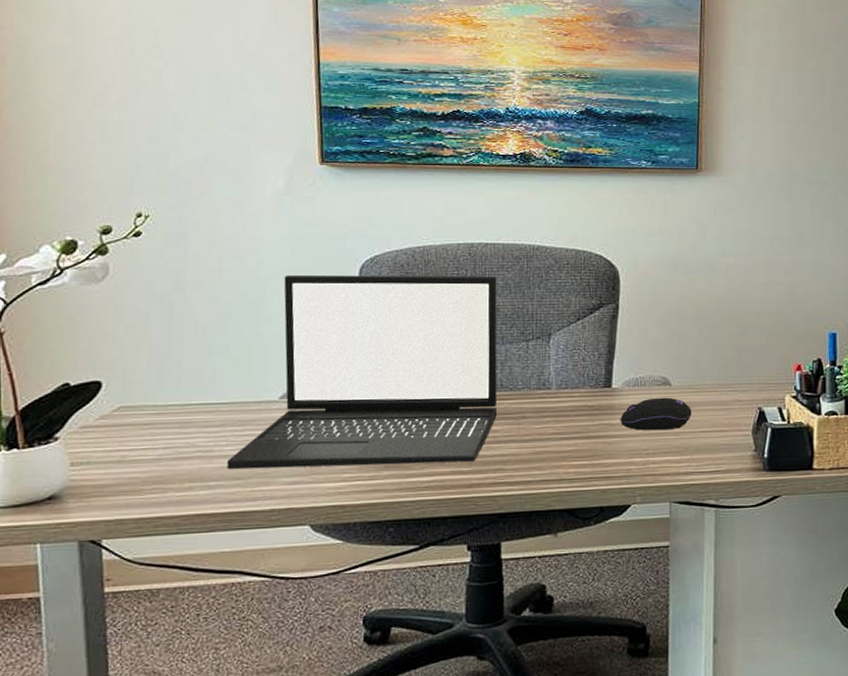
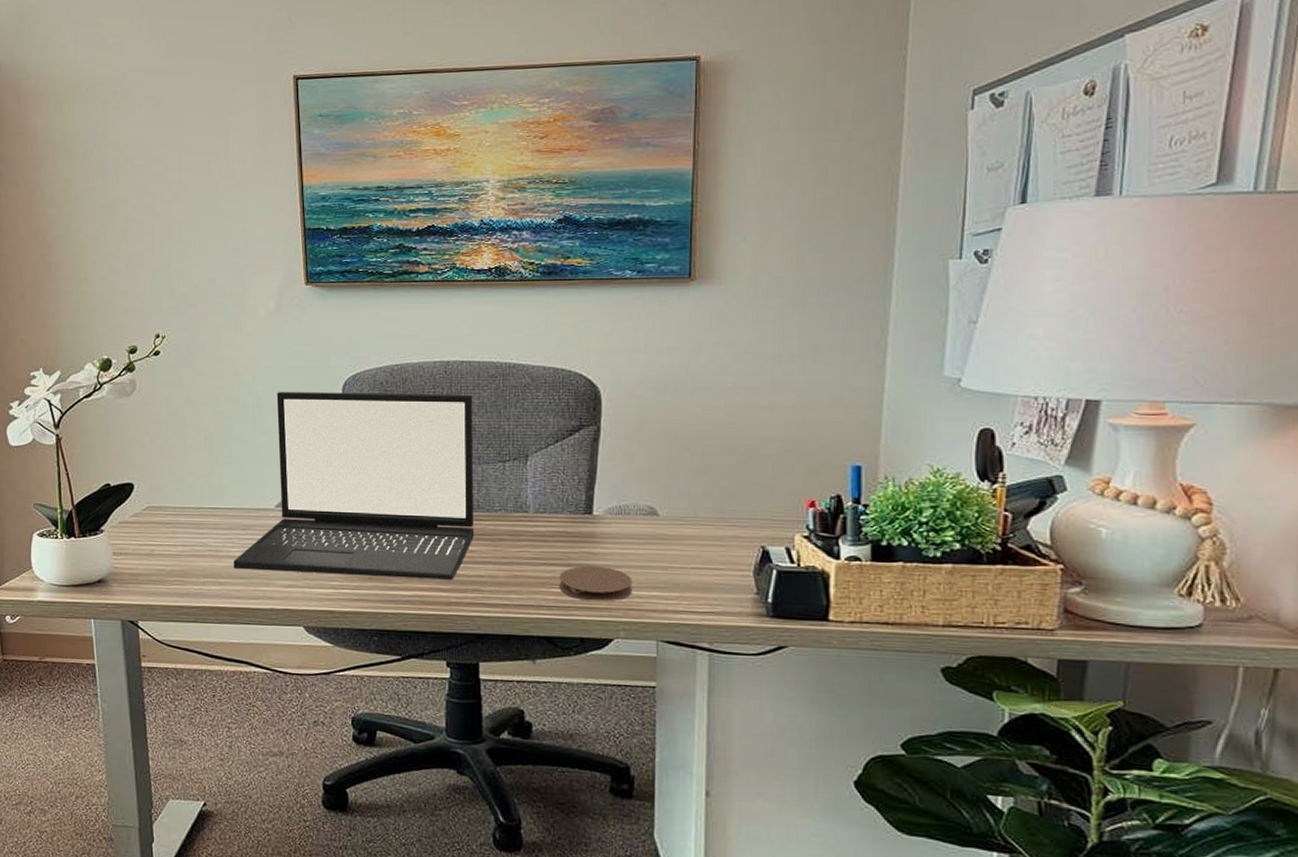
coaster: none [580,436,648,471] -> present [559,565,632,601]
computer mouse: present [620,397,691,431] -> none [602,528,682,564]

